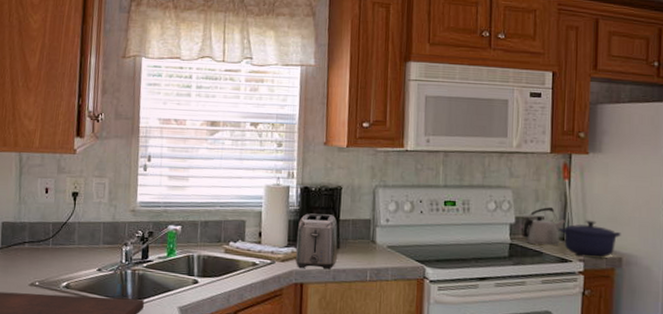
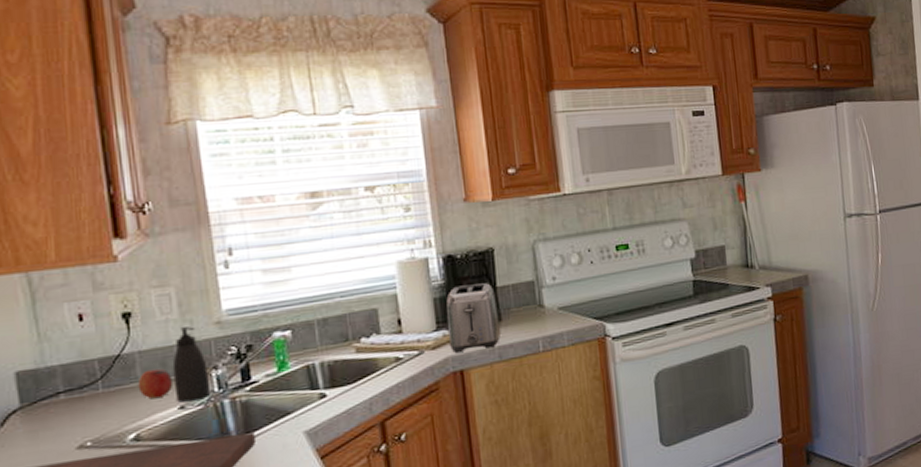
fruit: none [74,237,97,259] -> present [137,368,174,398]
soap dispenser: none [96,210,121,267] -> present [172,327,211,402]
kettle: present [523,207,566,247] -> none [704,234,748,278]
cooking pot: present [558,219,621,258] -> none [741,240,804,281]

